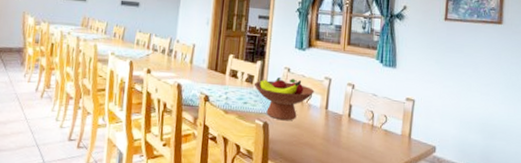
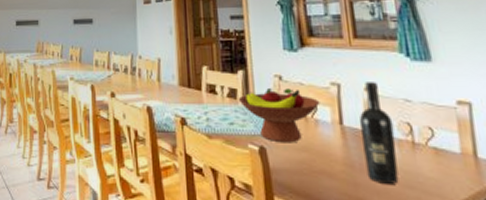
wine bottle: none [337,79,362,155] -> present [359,82,399,184]

